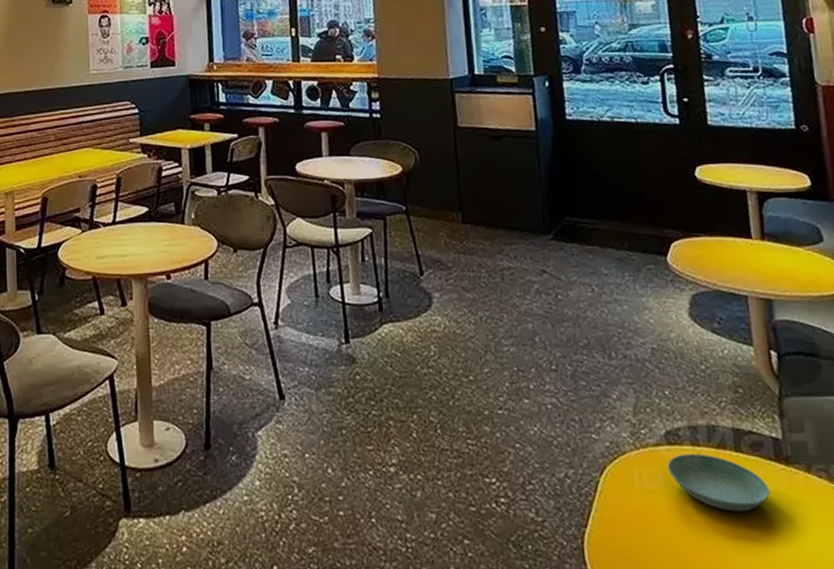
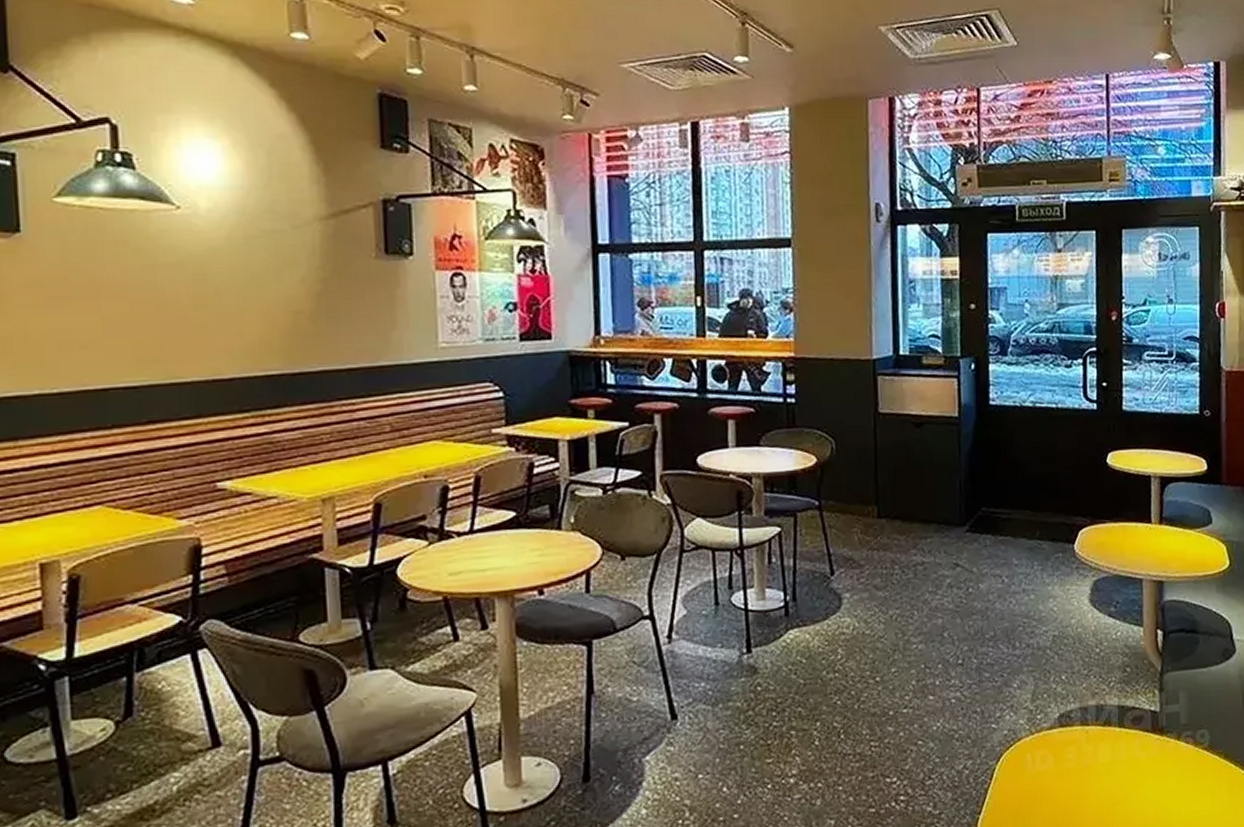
saucer: present [667,453,770,512] -> none [1058,732,1144,783]

